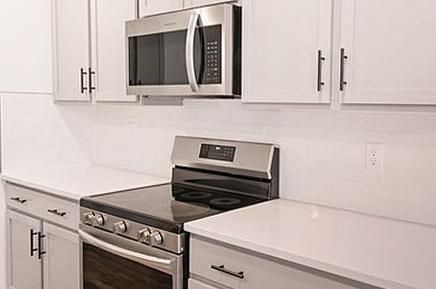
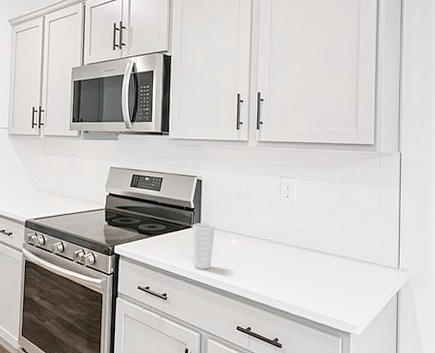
cup: none [270,194,296,245] -> present [192,222,216,270]

